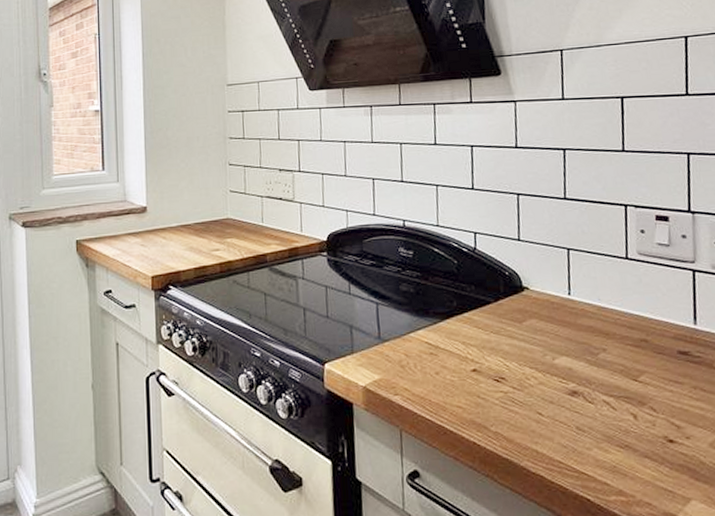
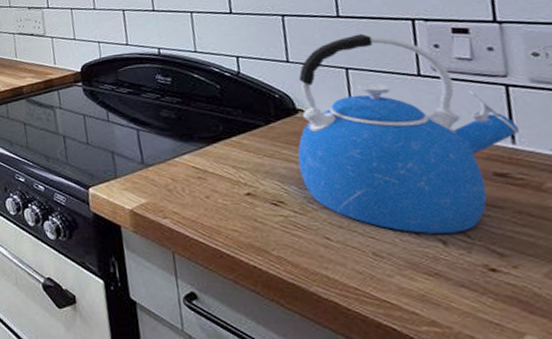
kettle: none [520,216,701,408] -> present [297,33,520,234]

